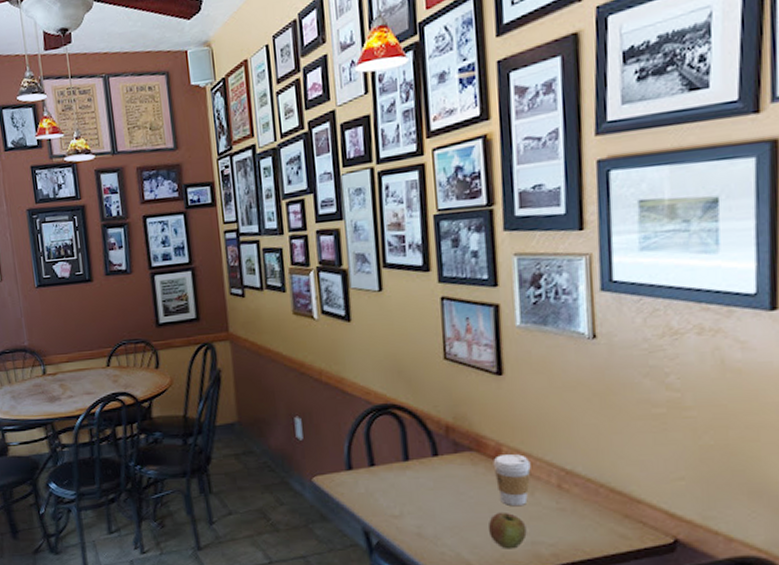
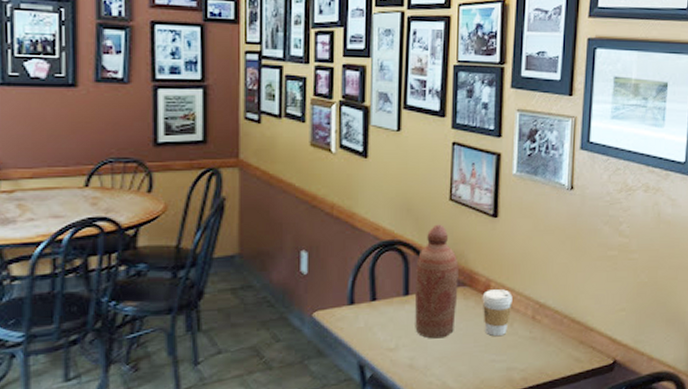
bottle: none [414,385,465,507] -> present [414,224,459,339]
apple: present [488,512,527,549] -> none [472,341,504,376]

